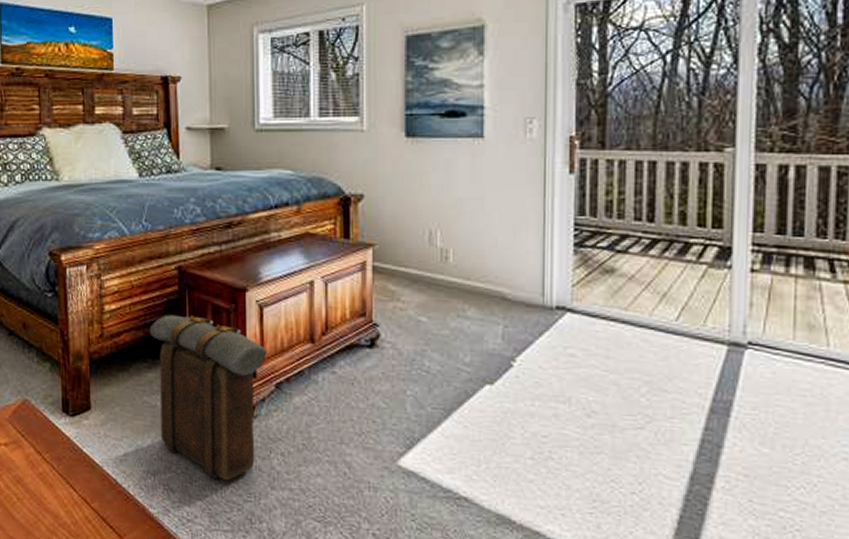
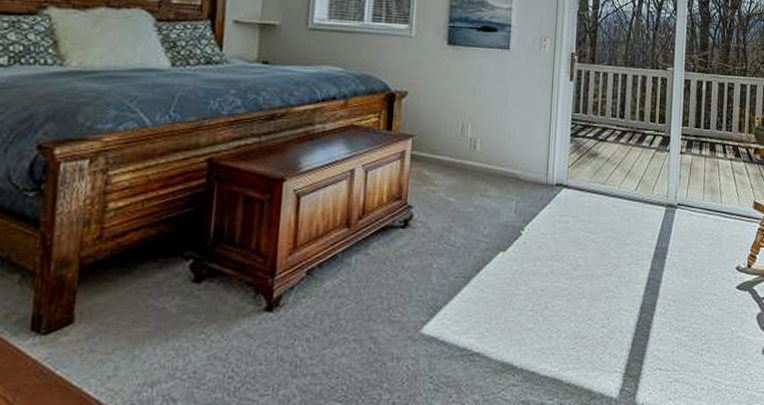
backpack: present [149,314,267,481] -> none [164,208,301,378]

